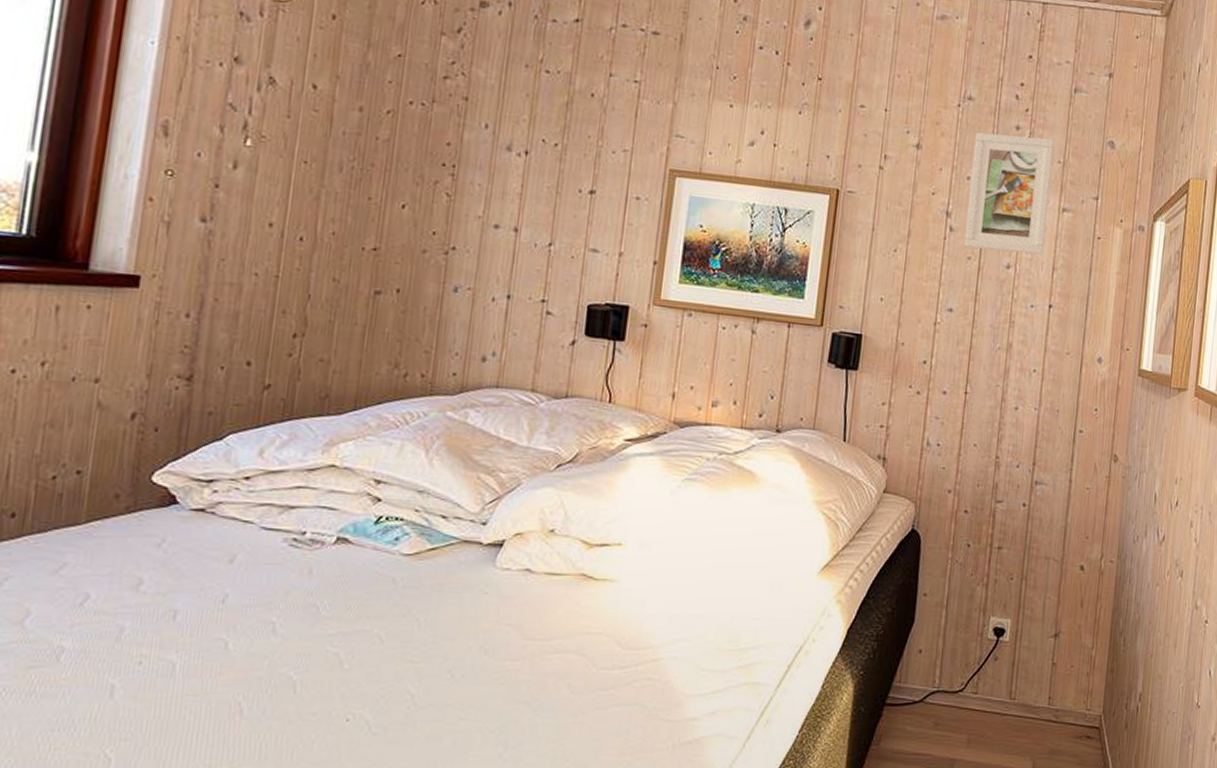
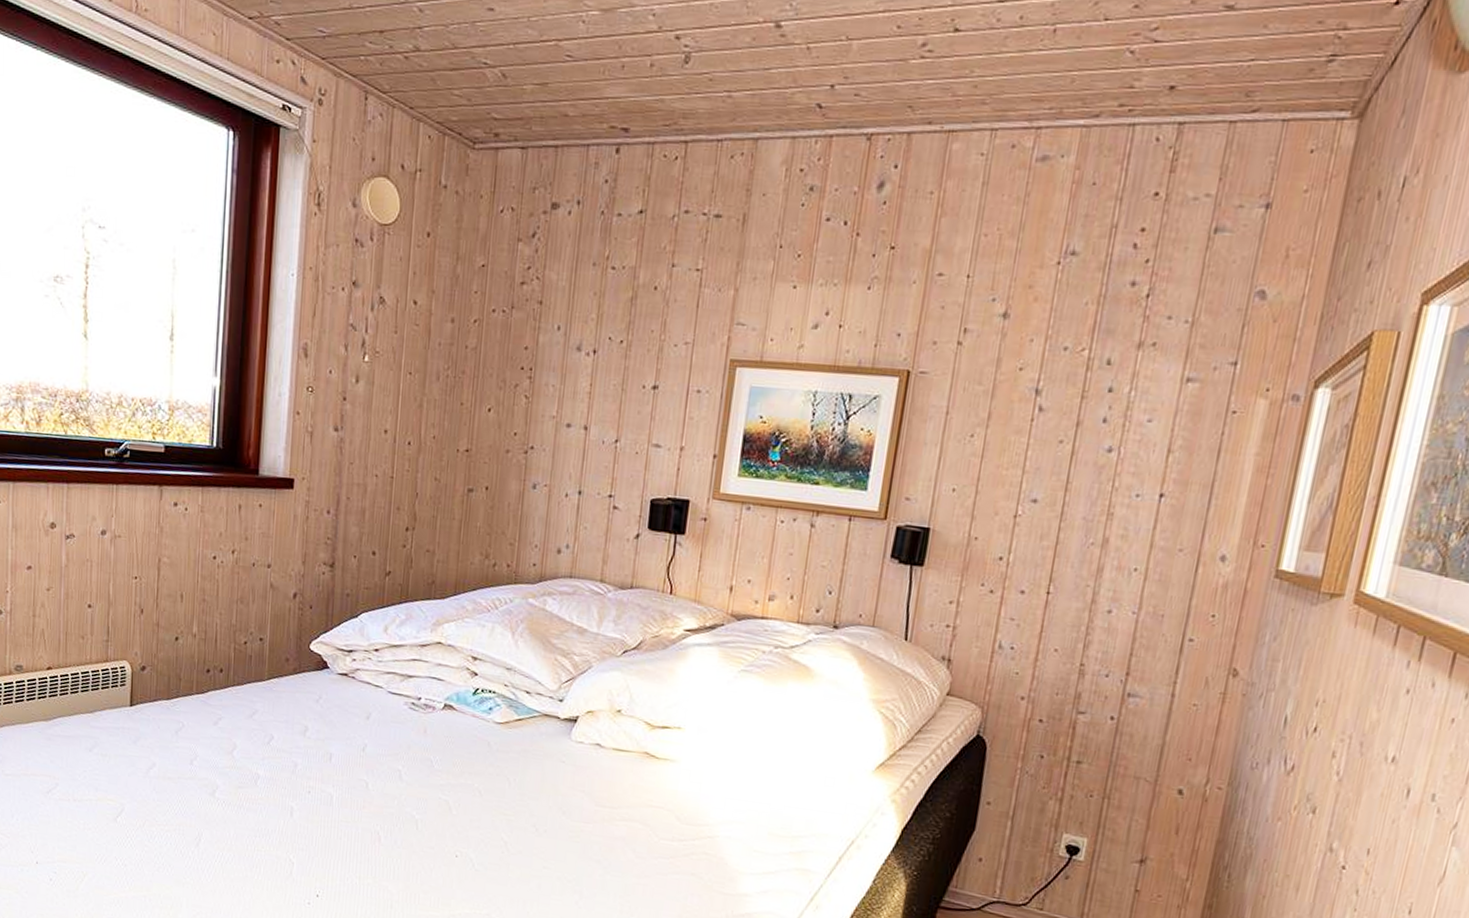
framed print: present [964,132,1054,255] -> none [1055,292,1182,435]

